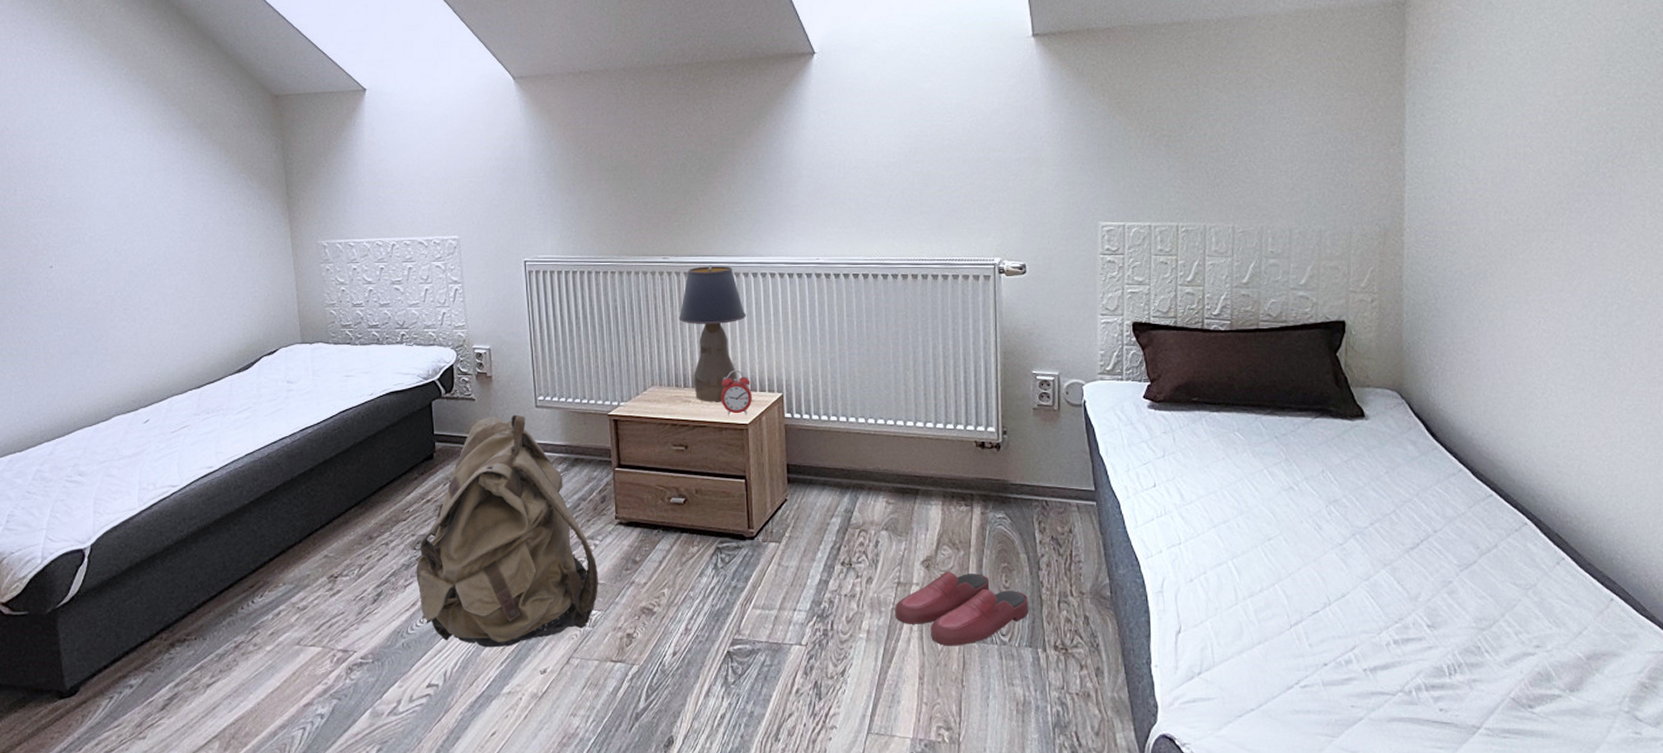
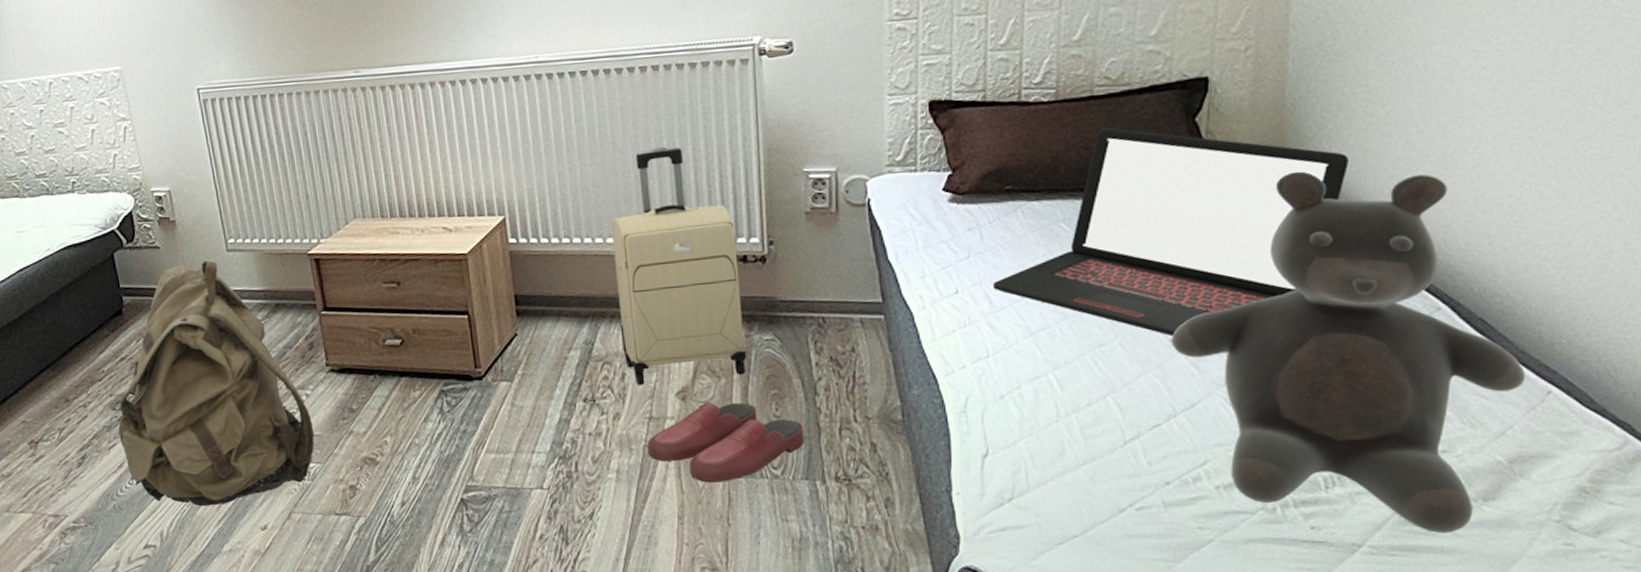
table lamp: present [678,265,746,402] -> none [378,74,456,233]
alarm clock: present [721,369,752,415] -> none [433,193,470,245]
suitcase: none [873,343,983,552] -> present [611,146,747,385]
laptop: none [1184,355,1452,535] -> present [993,127,1348,337]
teddy bear: none [1324,402,1594,719] -> present [1171,171,1526,534]

